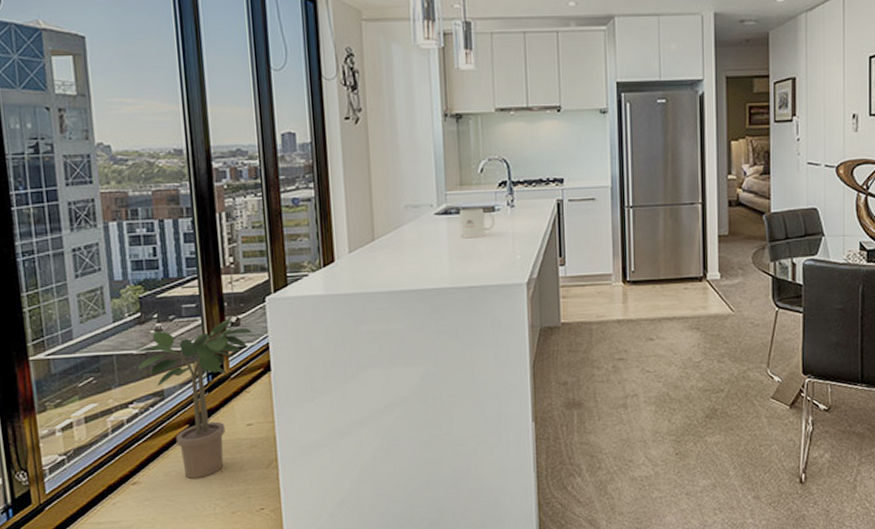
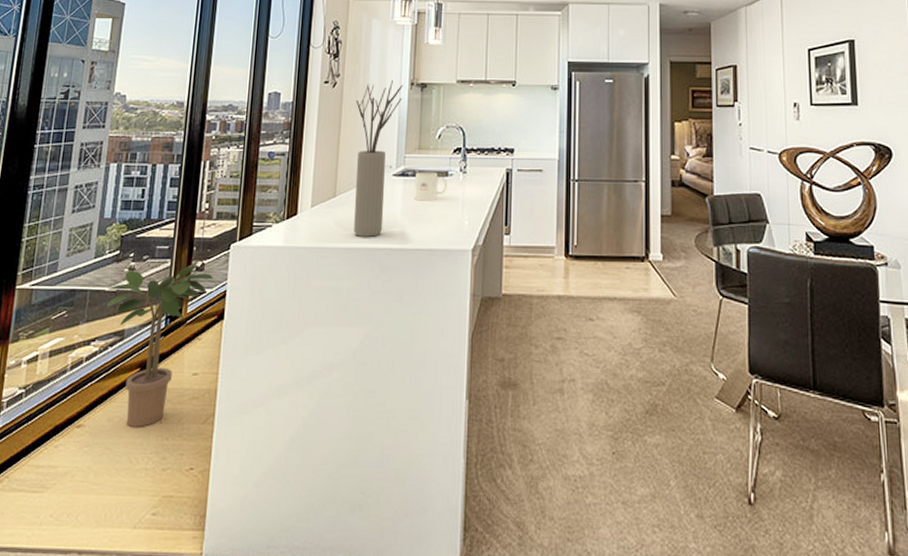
vase: none [384,112,436,279] -> present [354,80,403,237]

